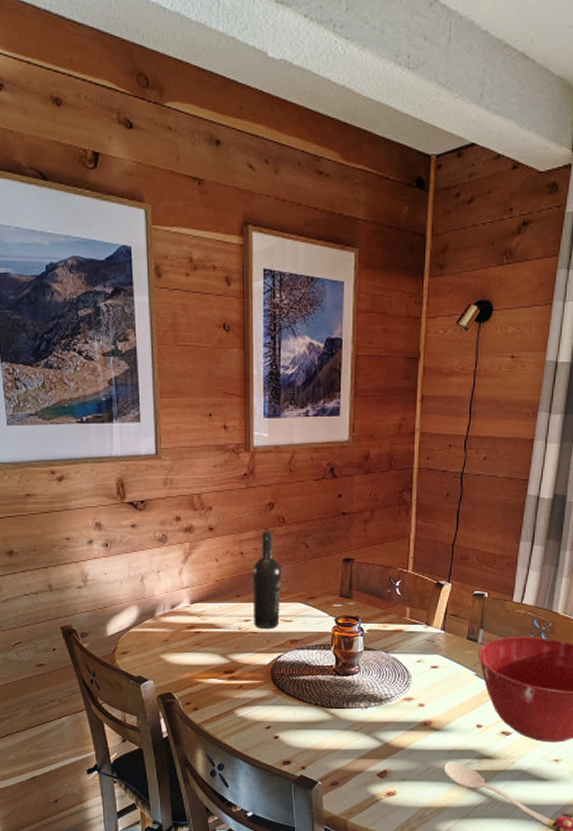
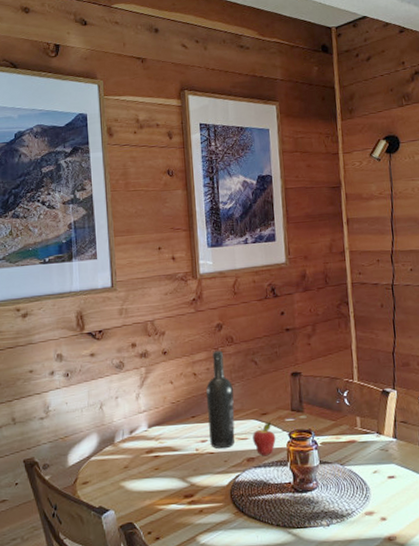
fruit: none [298,605,321,639] -> present [253,421,276,457]

